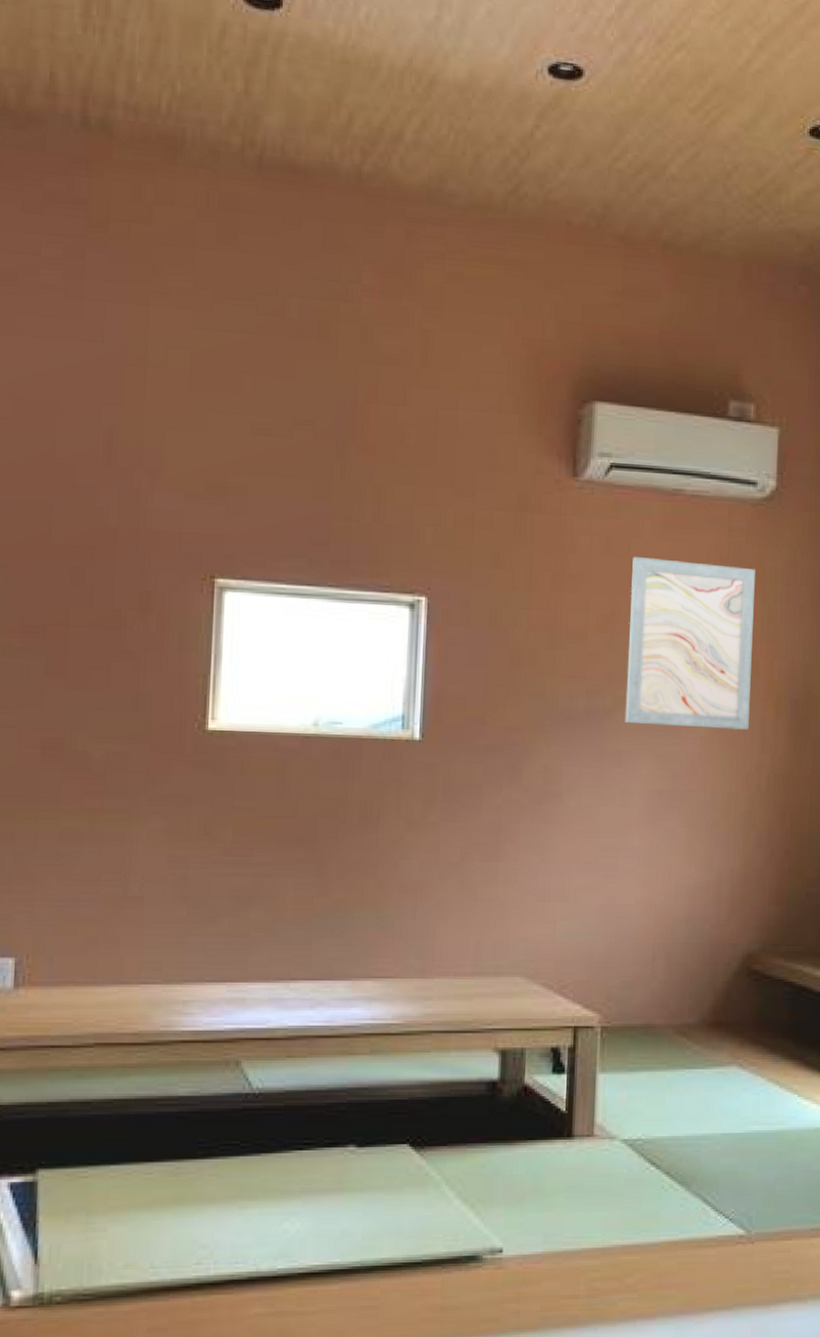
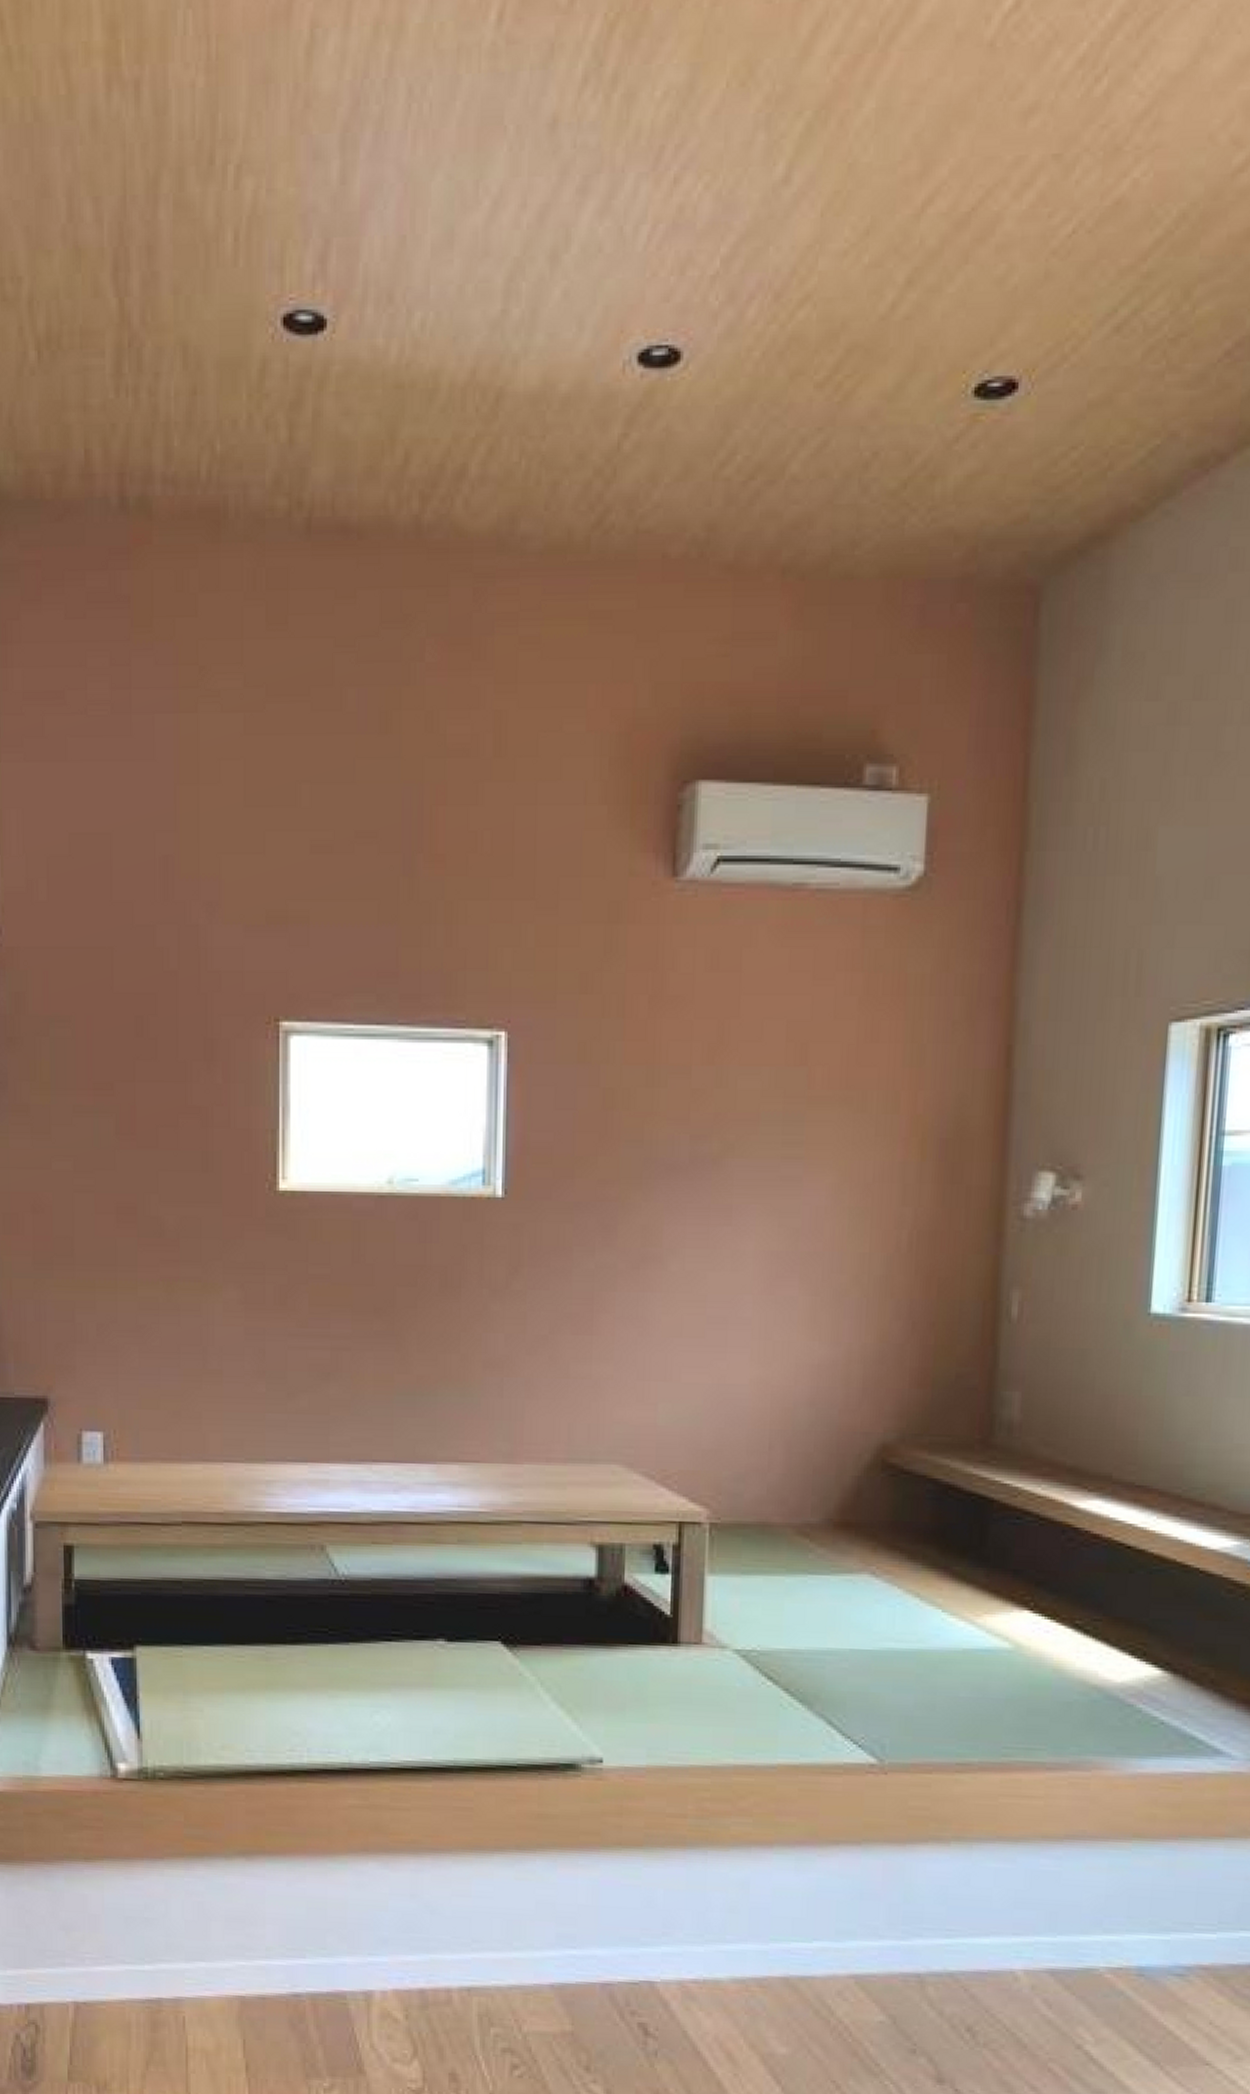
wall art: present [625,556,755,731] -> none [735,969,896,1179]

